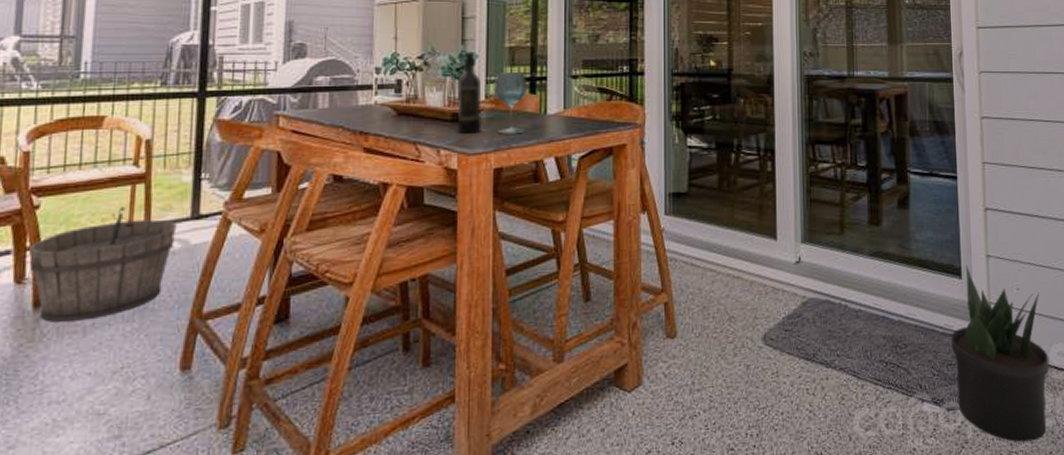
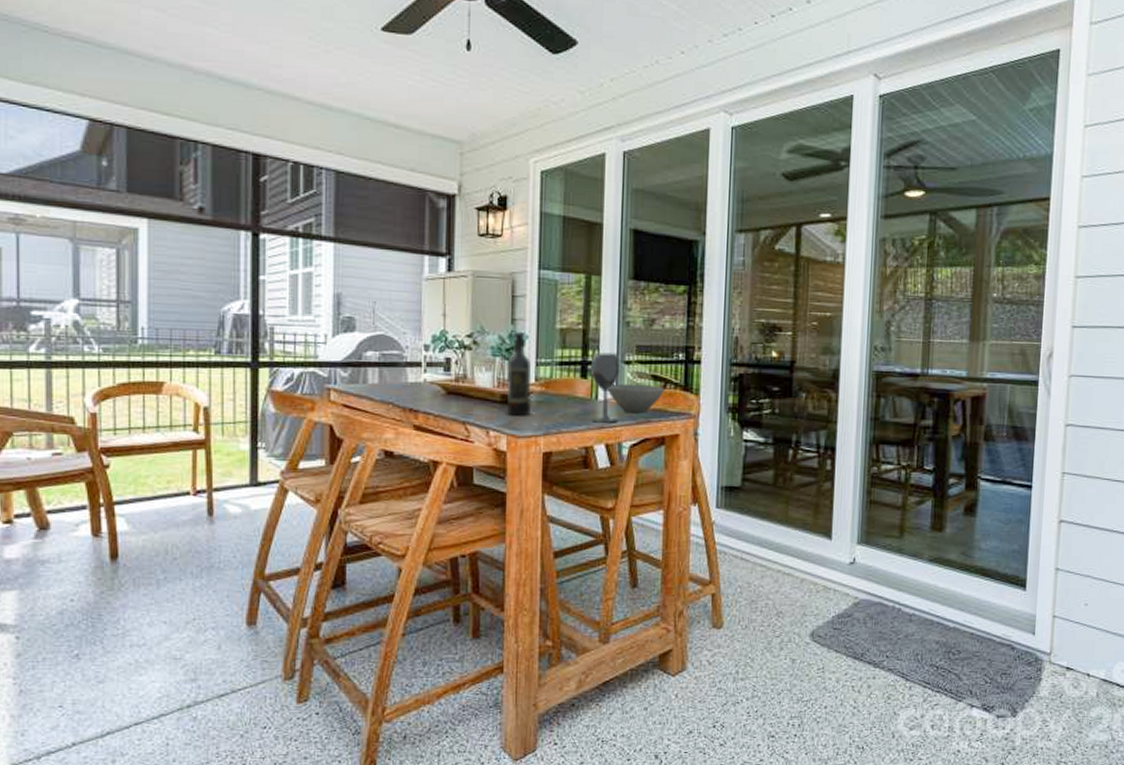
wooden bucket: present [26,206,177,322] -> none [102,470,237,574]
wine glass: present [493,73,527,134] -> none [543,355,579,419]
wine glass: none [540,68,568,136] -> present [591,352,621,423]
bowl: none [557,97,610,126] -> present [608,383,664,414]
planter: present [951,265,1050,442] -> none [1008,577,1112,753]

